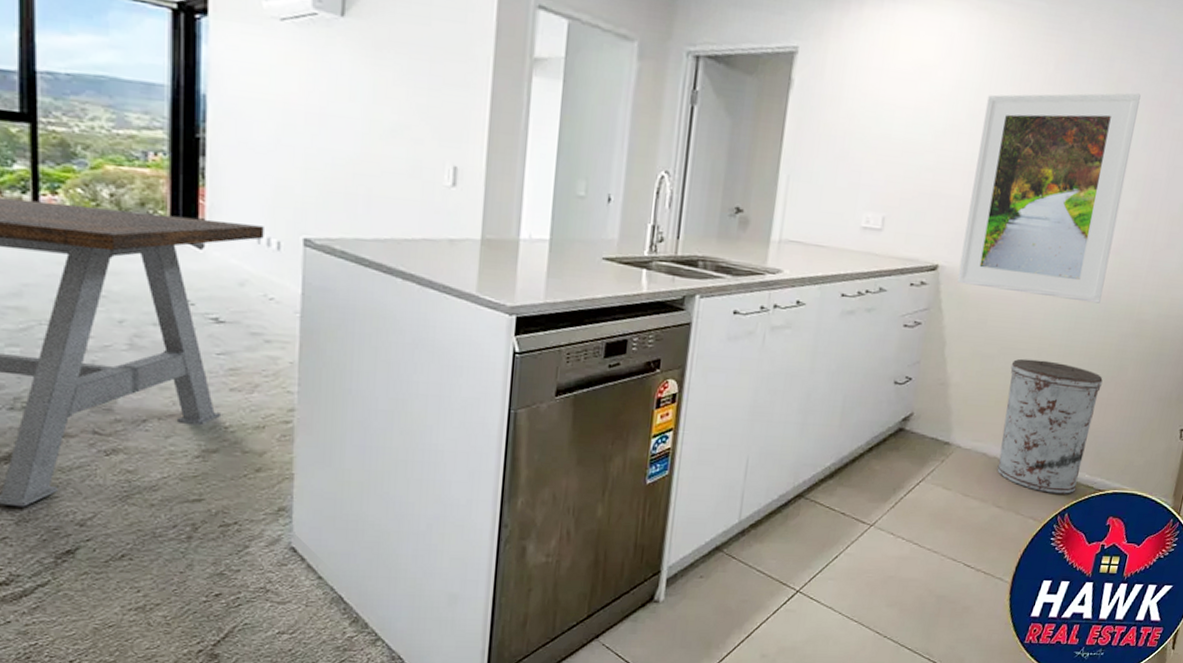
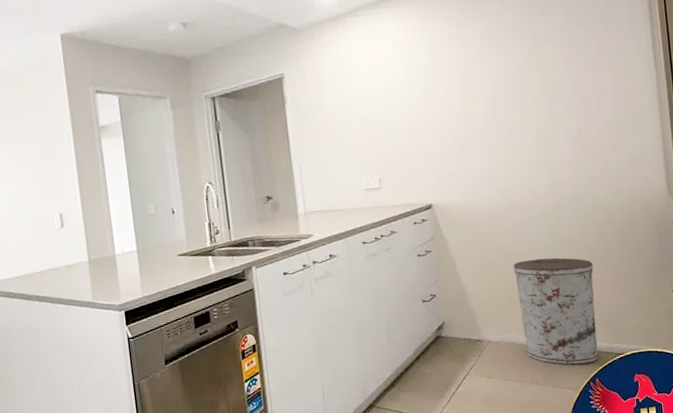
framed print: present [957,93,1141,303] -> none [434,42,571,214]

